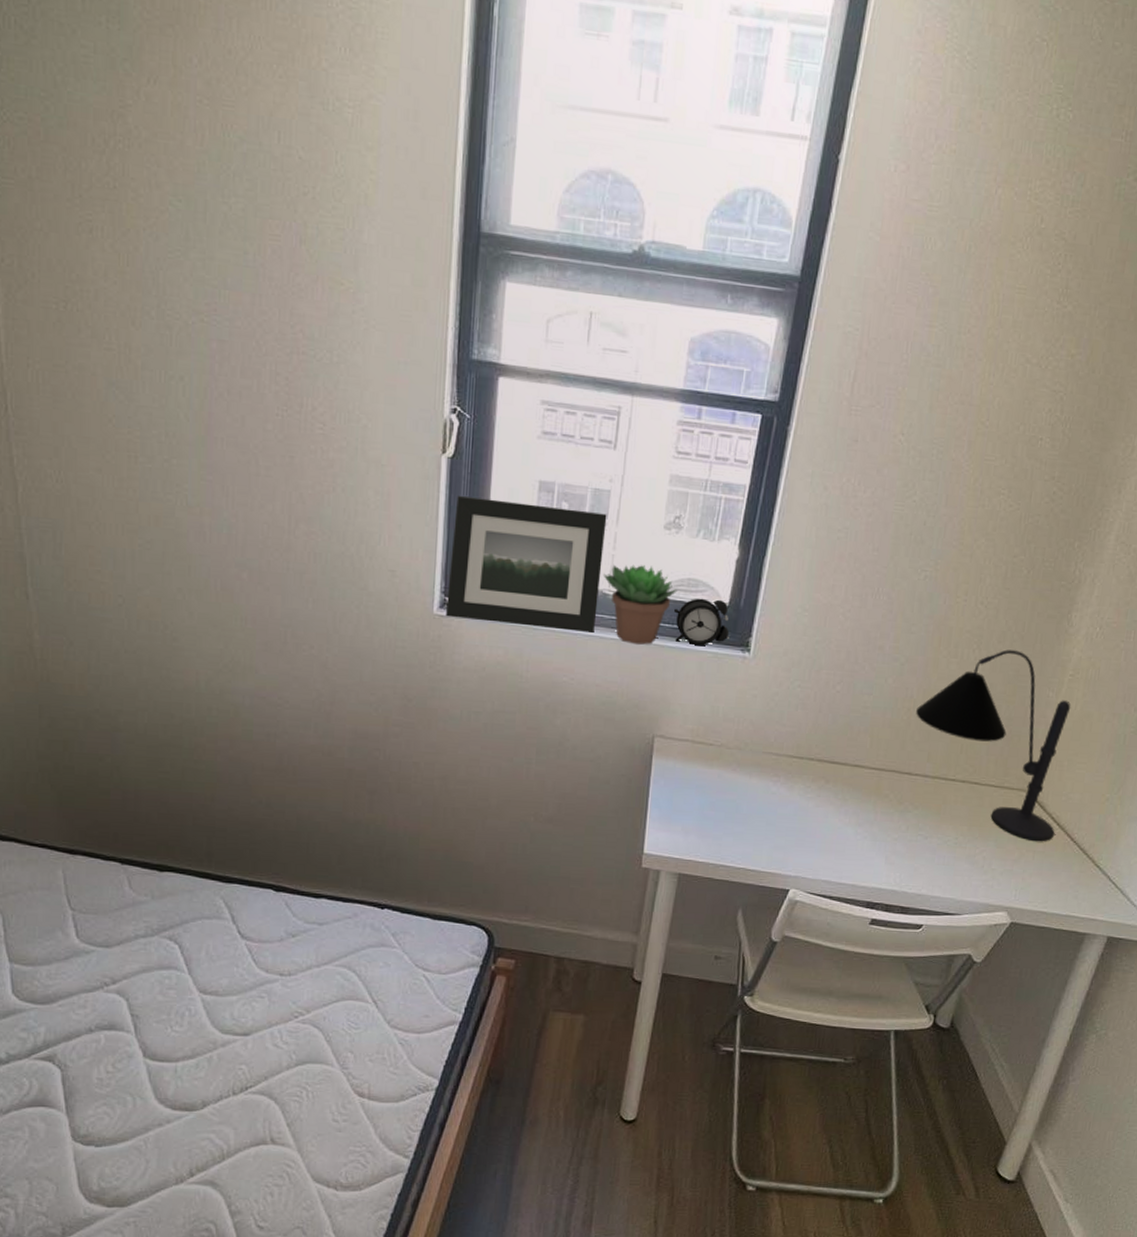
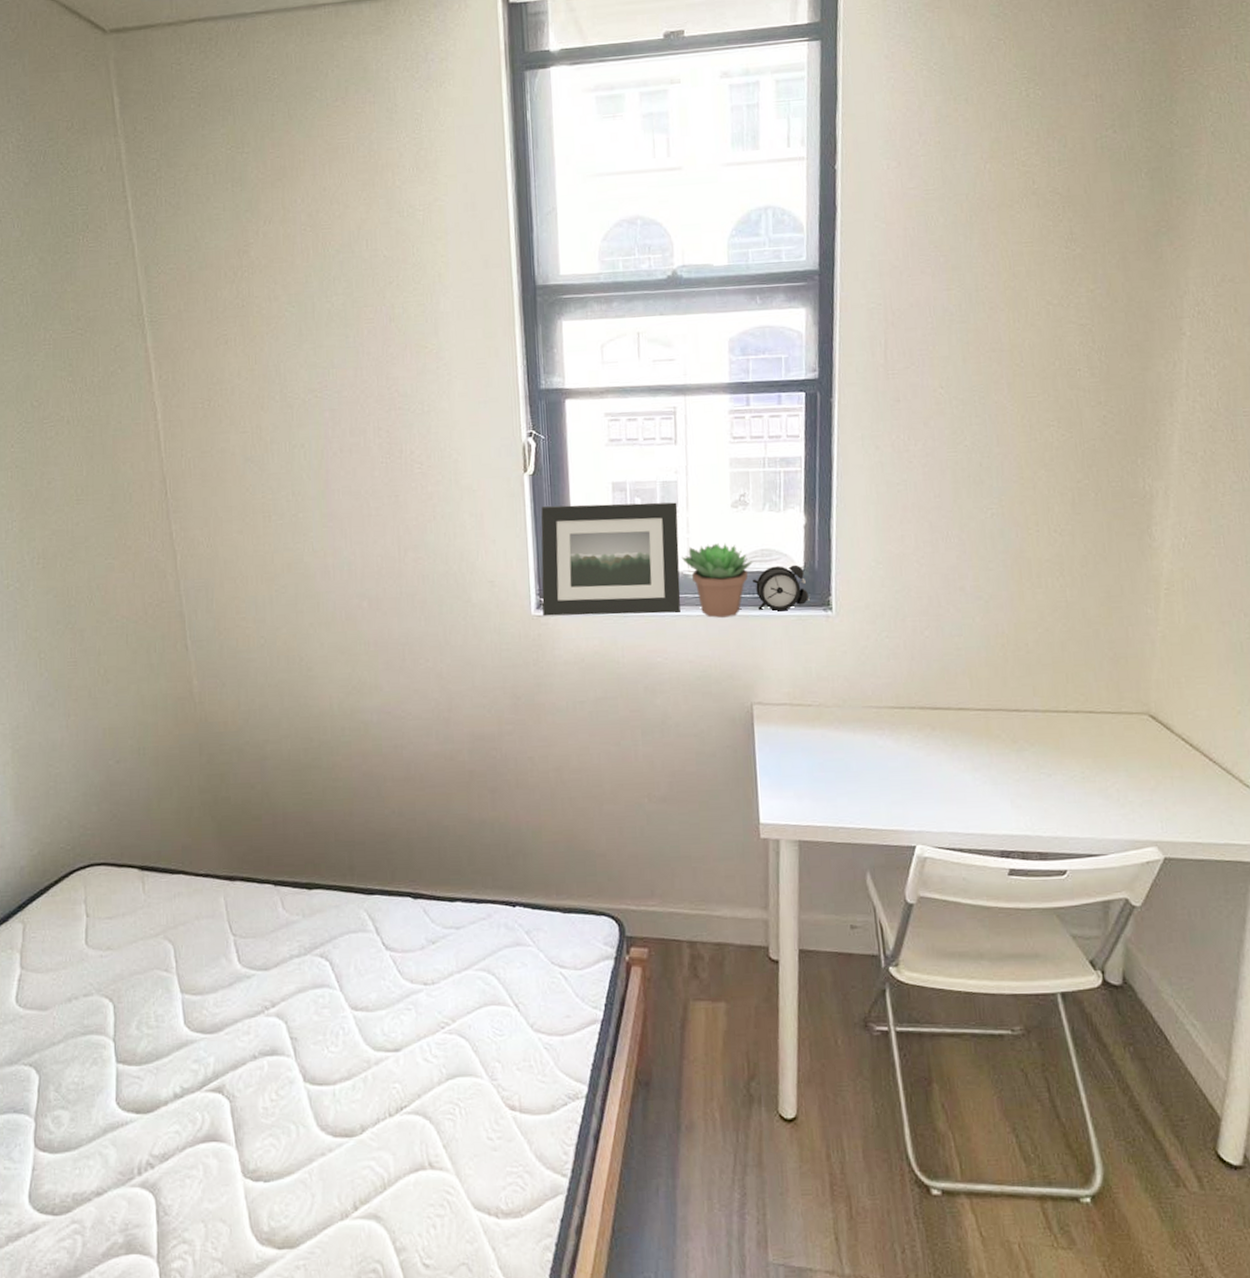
desk lamp: present [916,650,1071,841] -> none [1011,572,1190,766]

